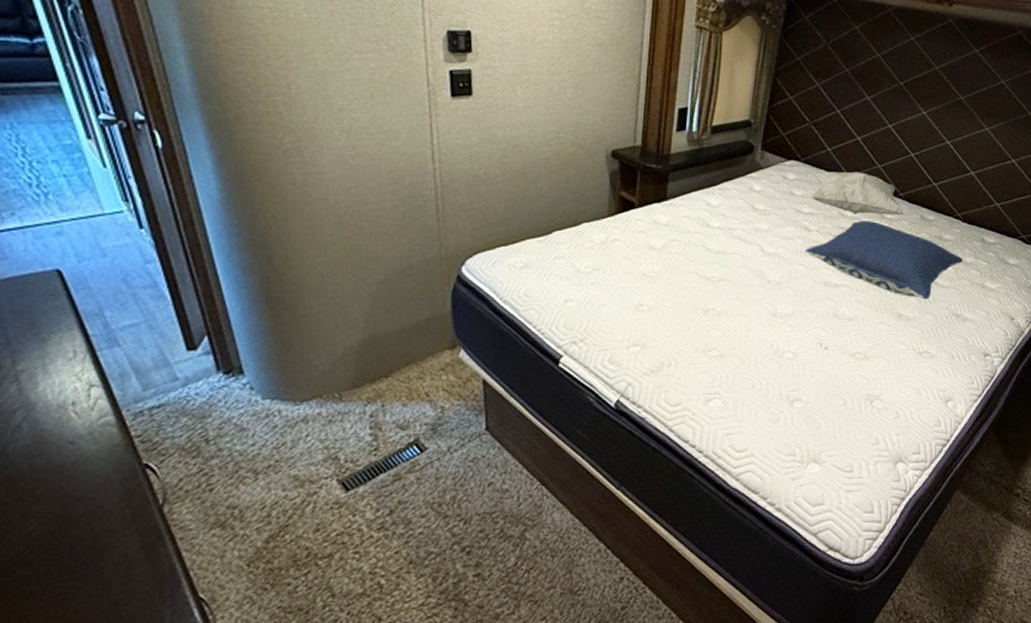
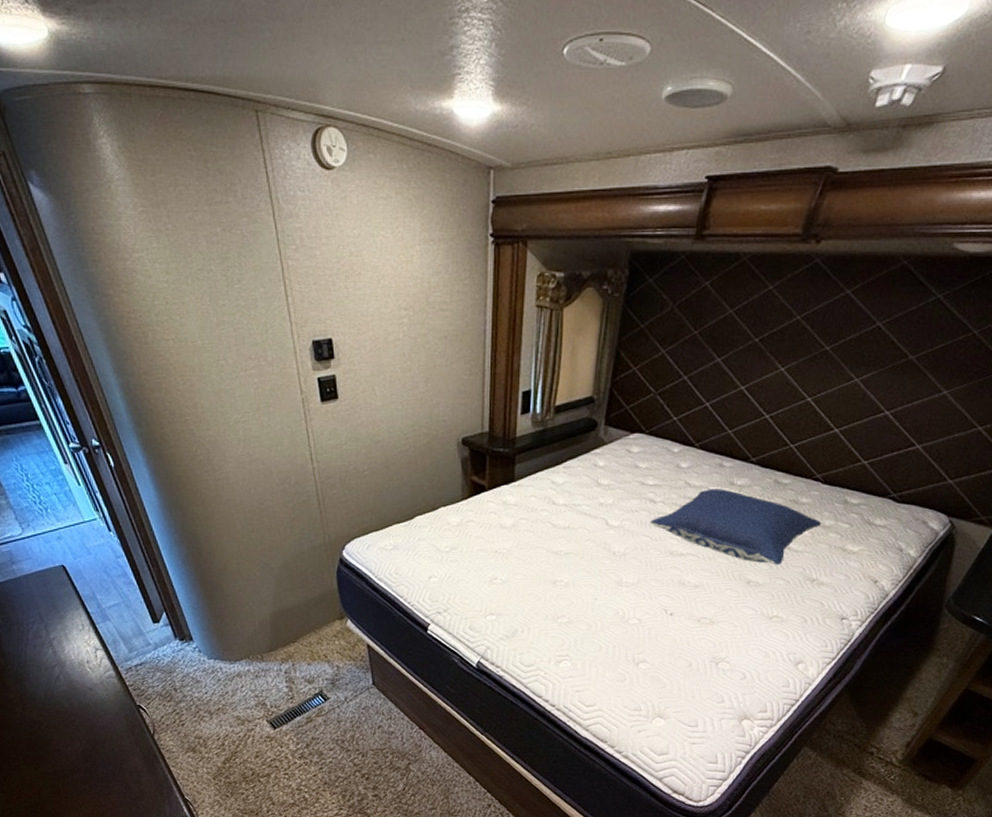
decorative pillow: present [810,171,903,216] -> none [655,439,755,484]

